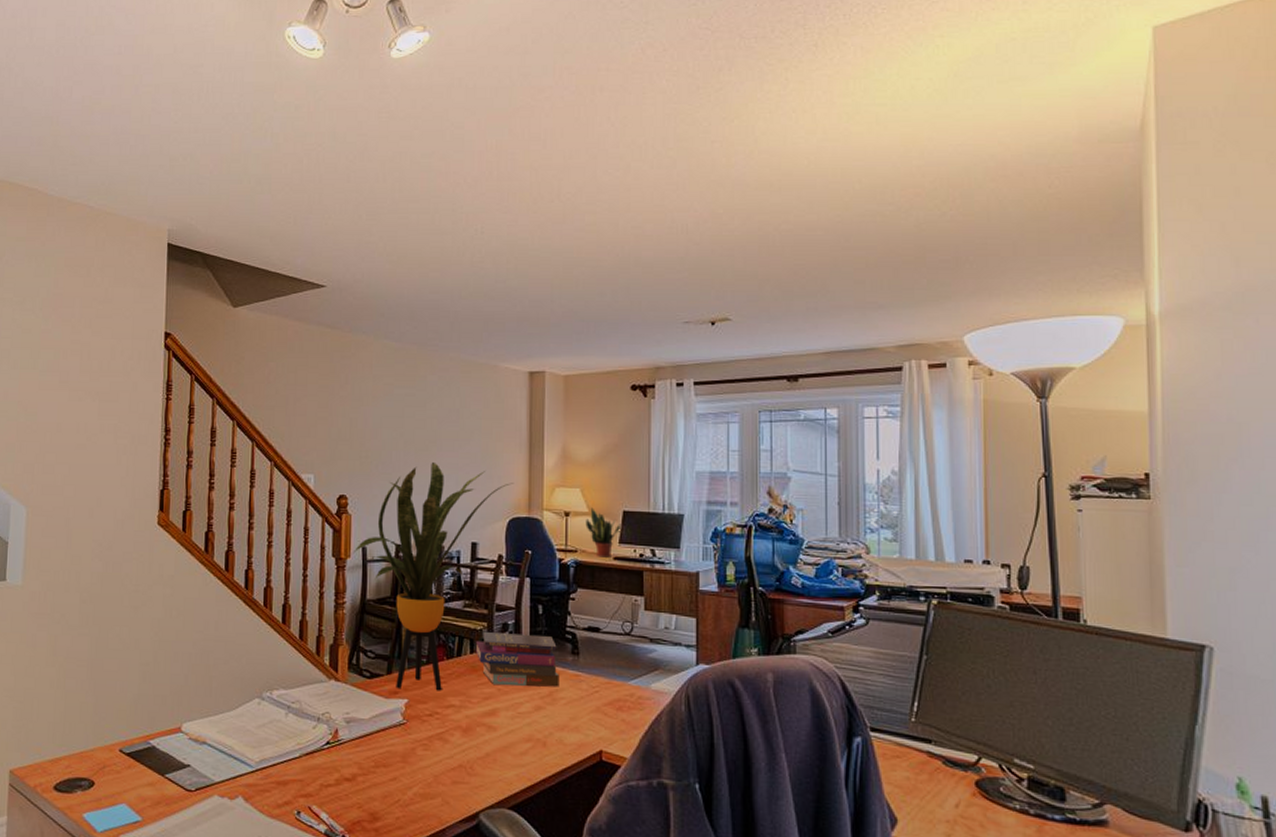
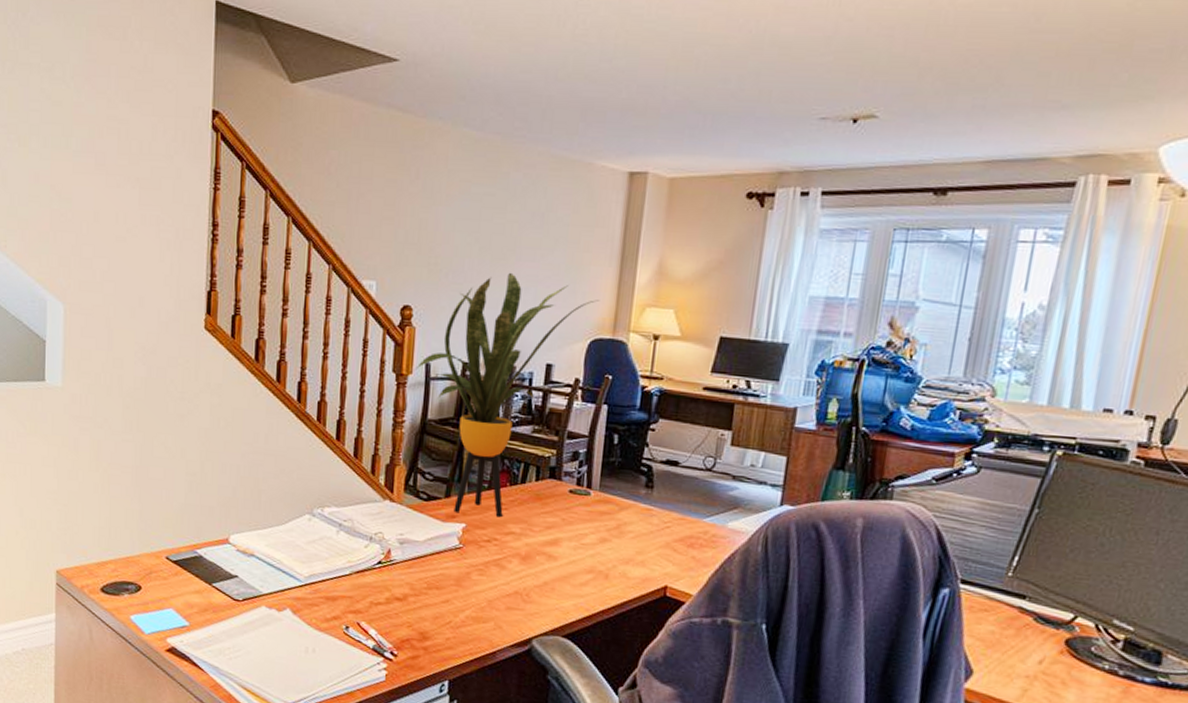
books: present [475,632,560,687] -> none [541,460,630,520]
potted plant: present [585,507,622,558] -> none [675,331,717,387]

